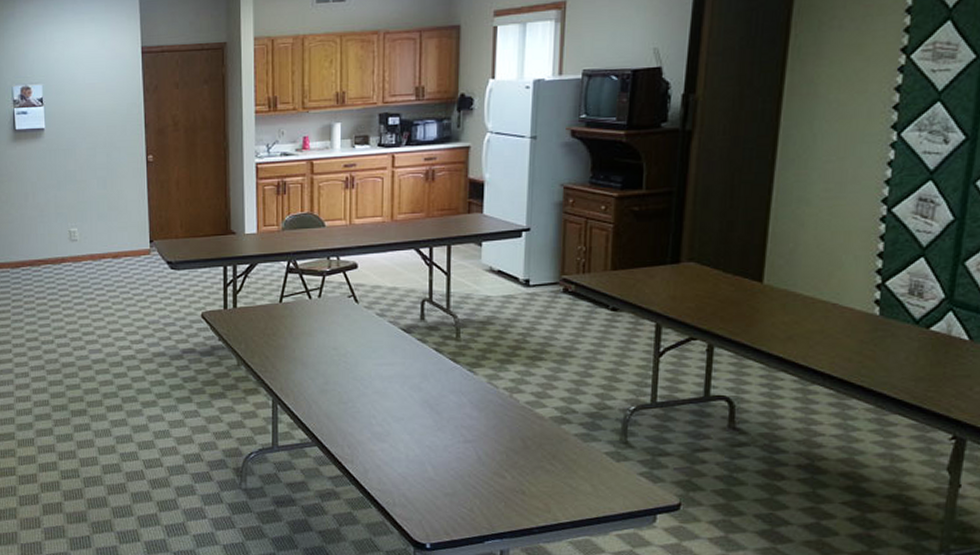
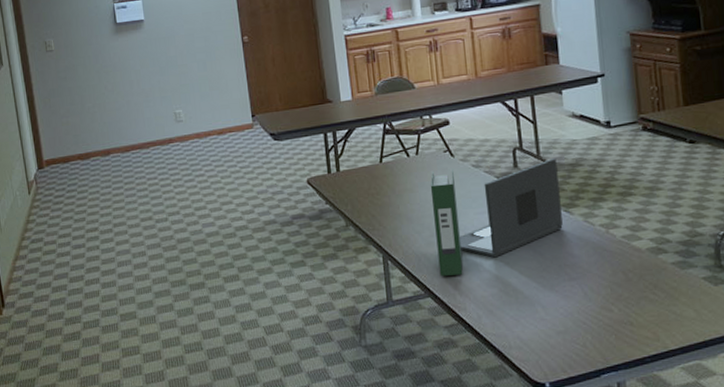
binder: none [329,316,357,426] -> present [430,169,463,276]
laptop: none [355,314,467,412] -> present [460,158,563,258]

